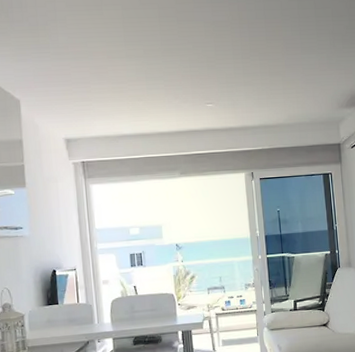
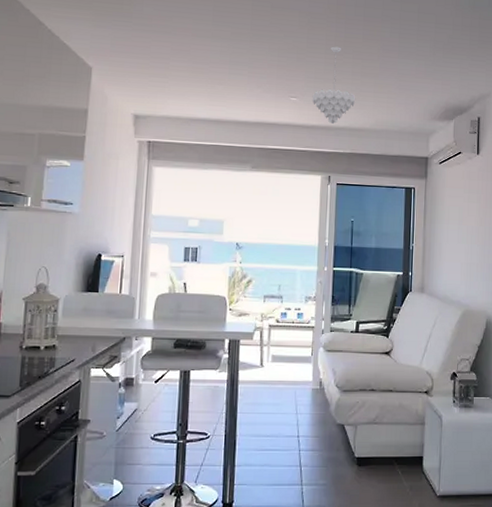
pendant light: none [226,50,268,124] -> present [312,46,356,124]

